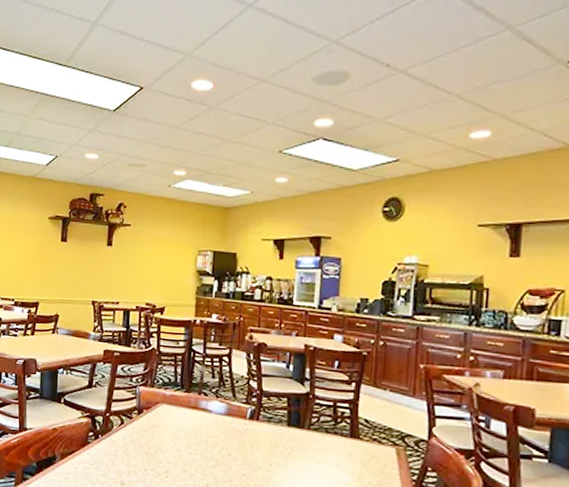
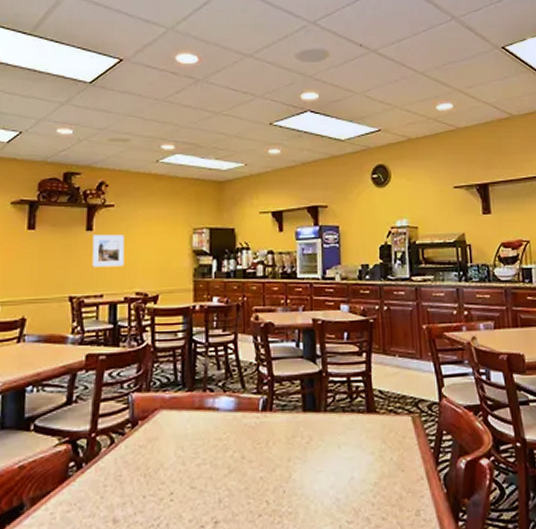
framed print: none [111,250,138,280] -> present [92,234,125,267]

